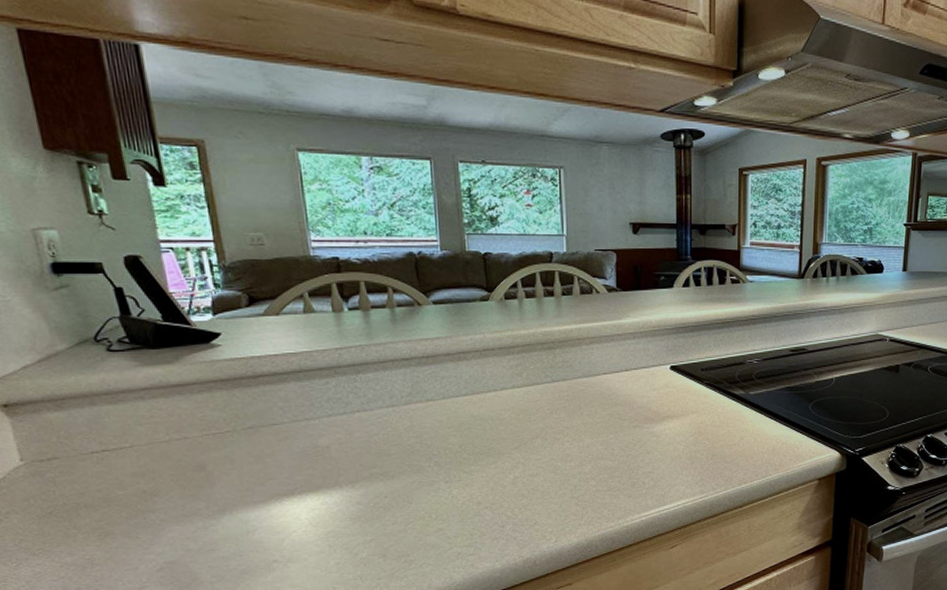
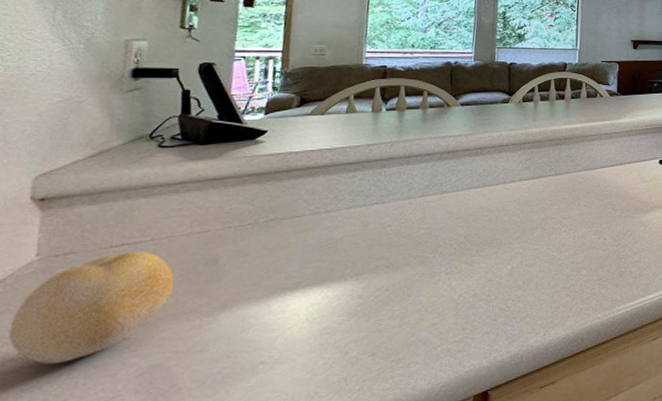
fruit: none [20,457,168,559] -> present [8,251,175,364]

